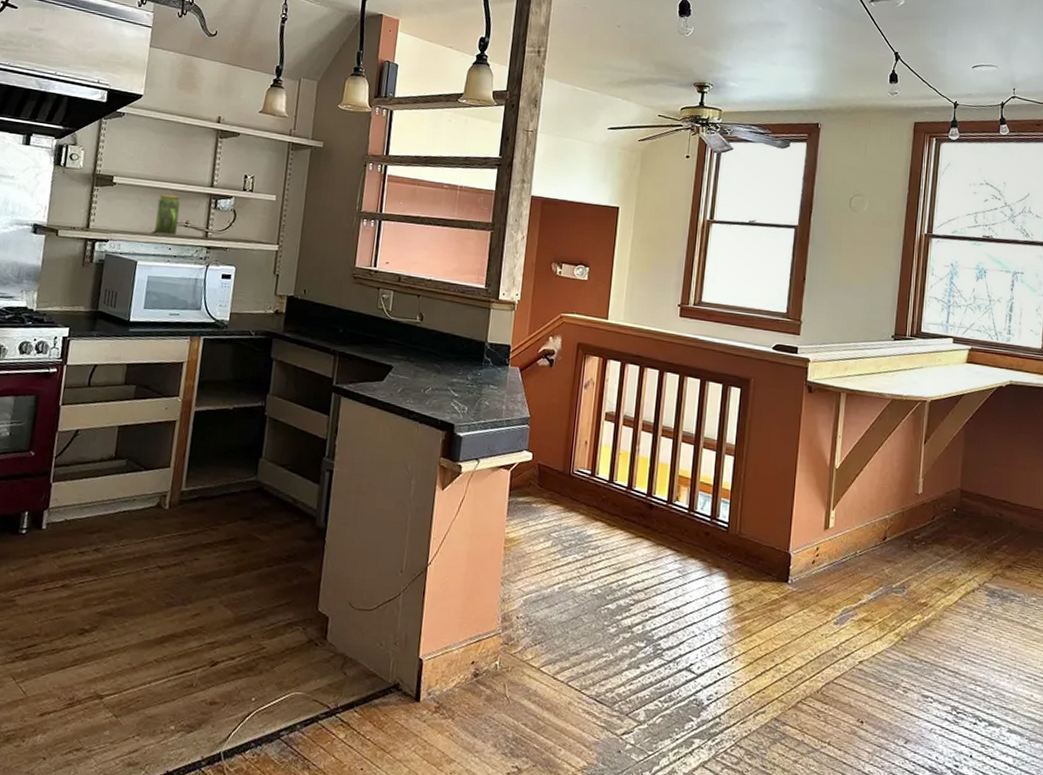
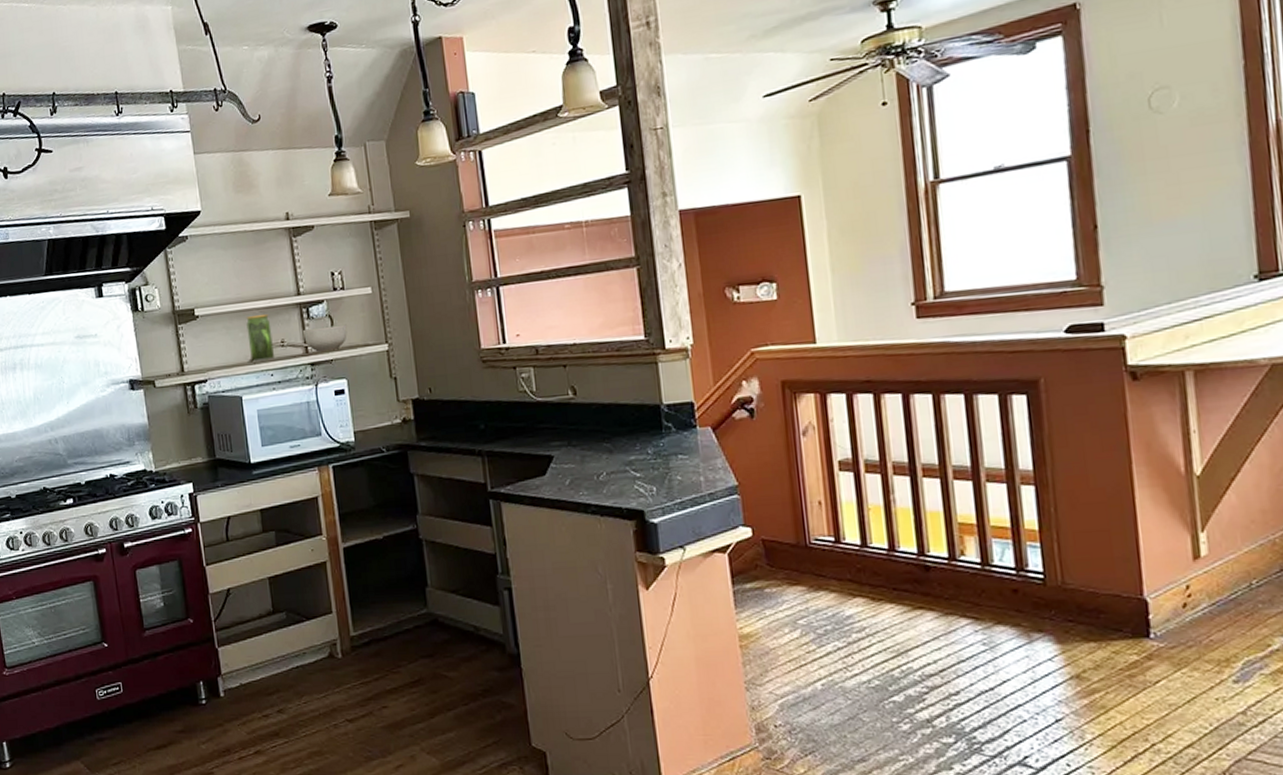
bowl: none [206,216,247,241] -> present [302,324,348,352]

